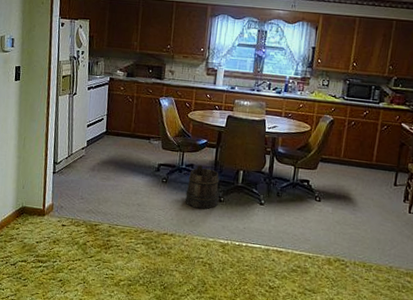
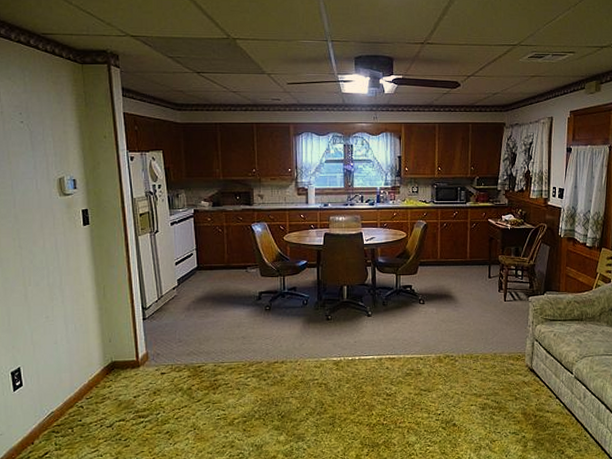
bucket: present [185,164,220,210] -> none [292,286,326,331]

